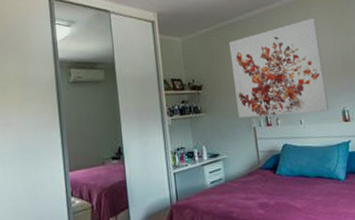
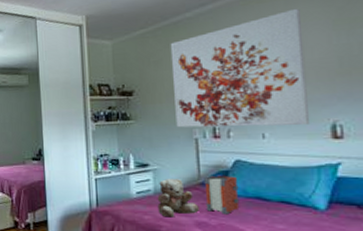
teddy bear: none [227,165,261,203] -> present [157,179,199,218]
book: none [262,158,289,194] -> present [204,175,240,215]

